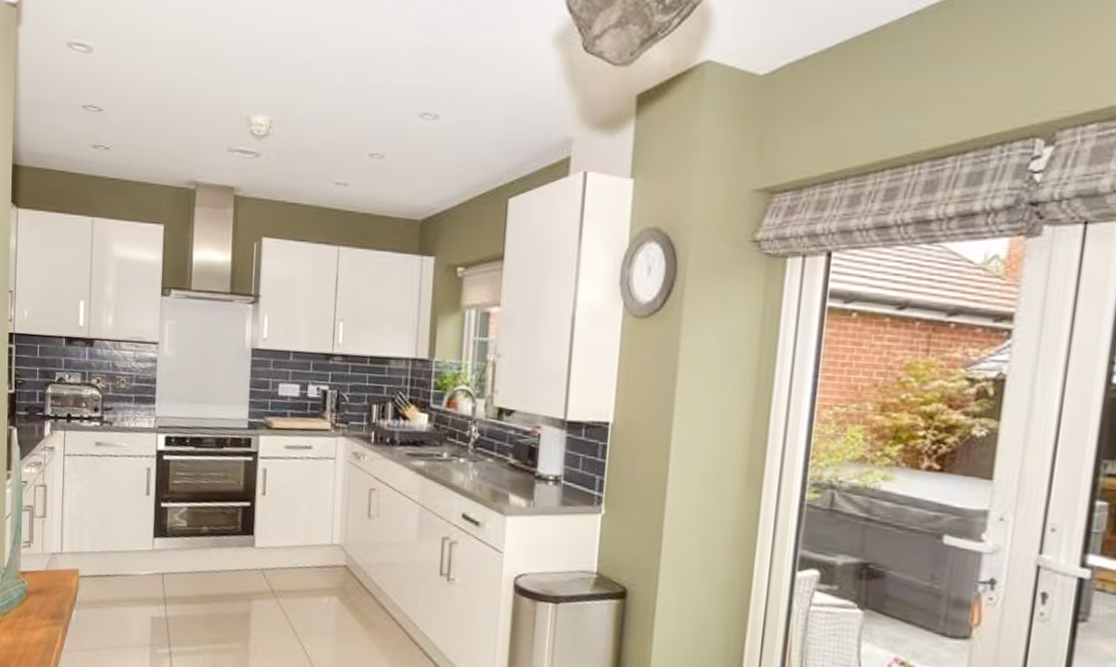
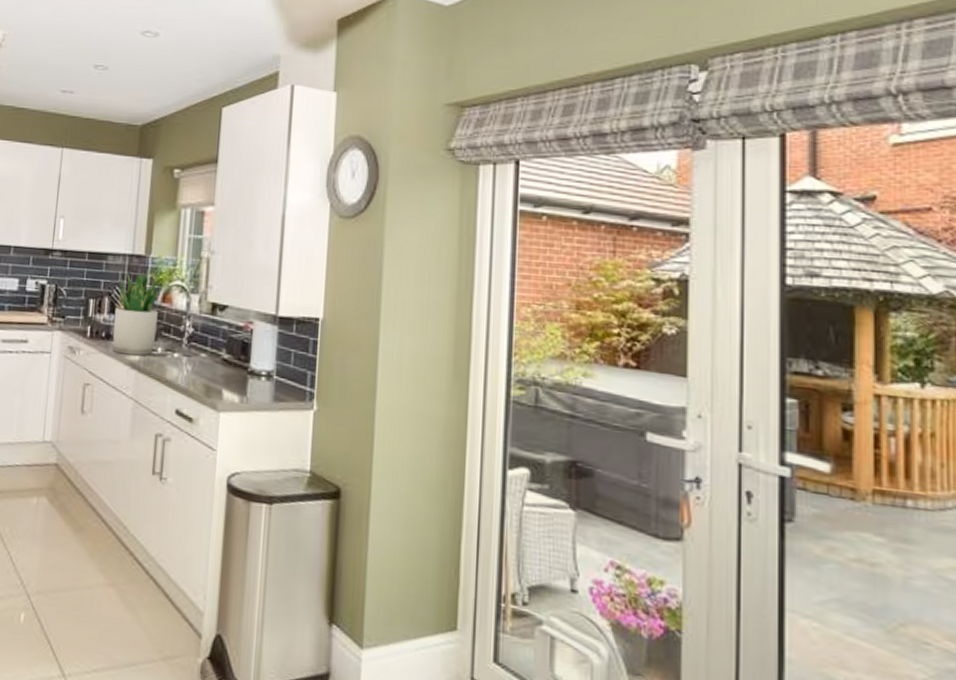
planter: none [397,372,446,461] -> present [112,268,162,356]

